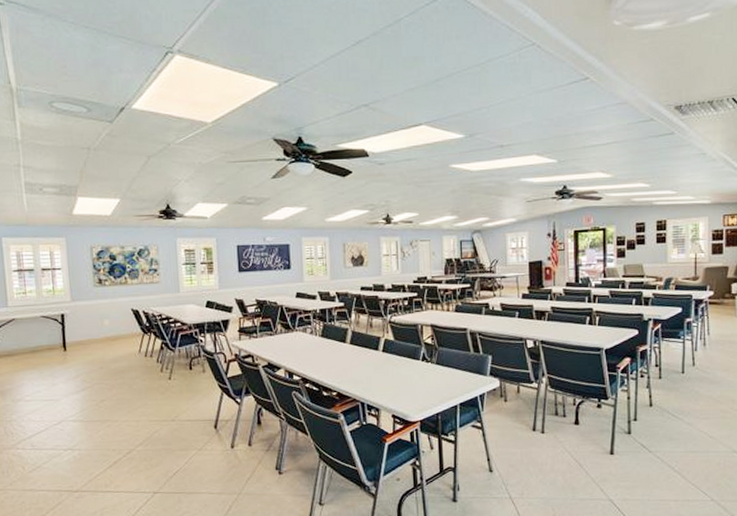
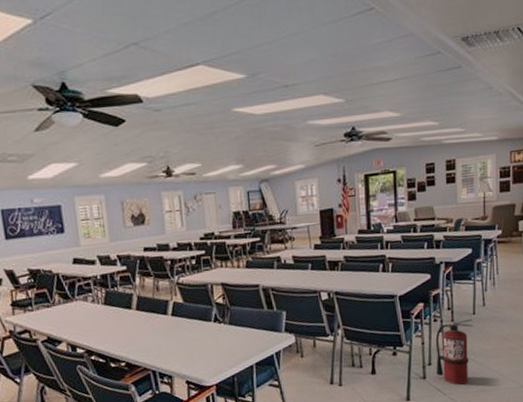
fire extinguisher: none [642,377,682,443] -> present [435,318,473,385]

